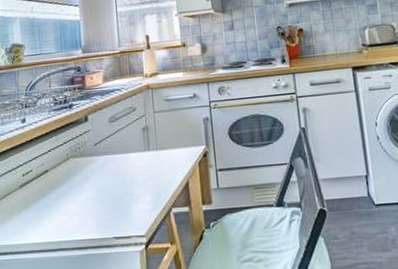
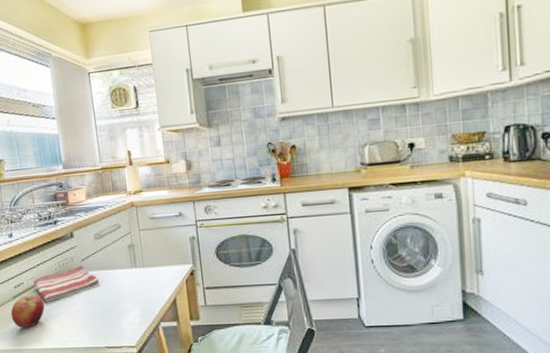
apple: none [16,182,52,221] -> present [10,294,45,329]
dish towel: none [42,150,112,190] -> present [33,266,100,302]

